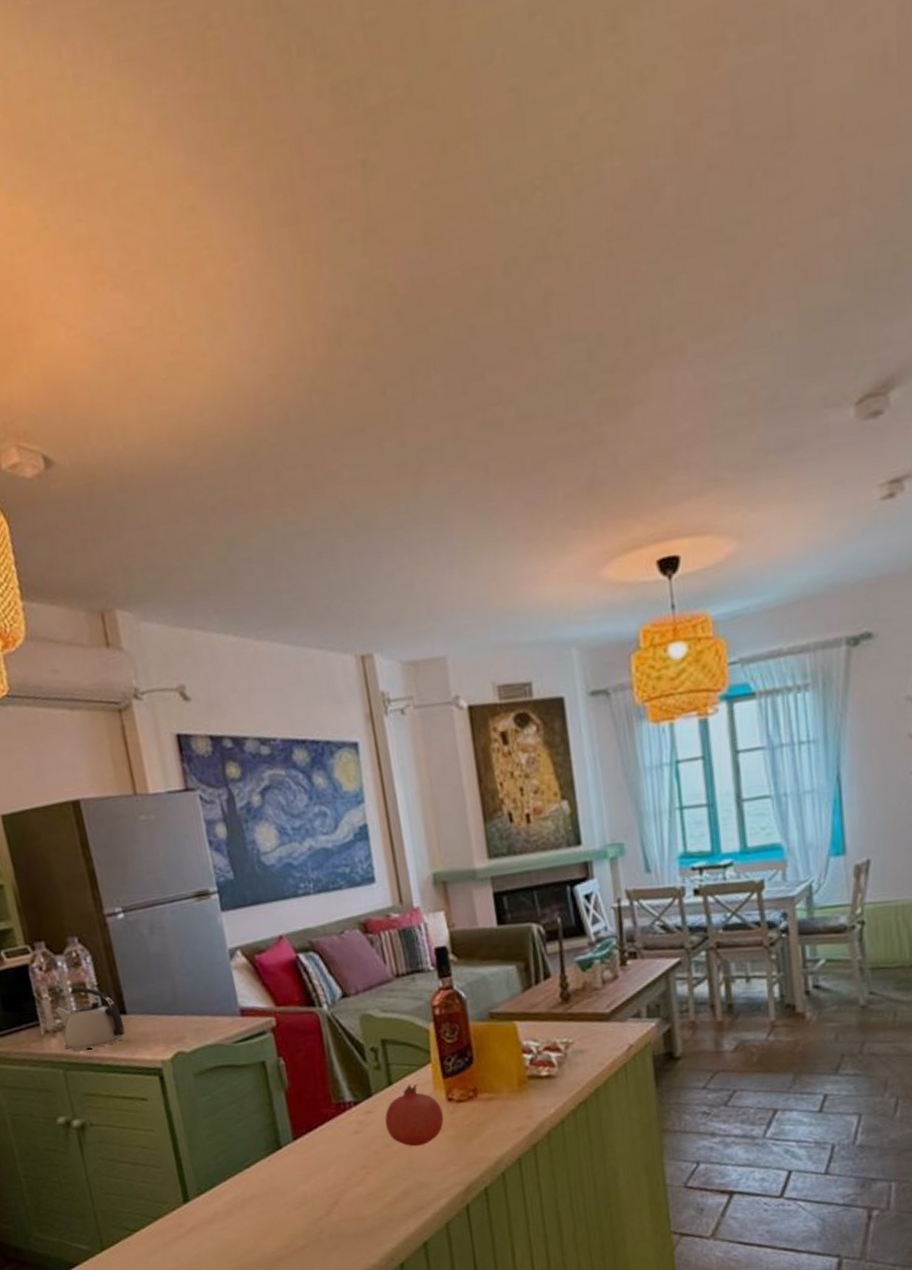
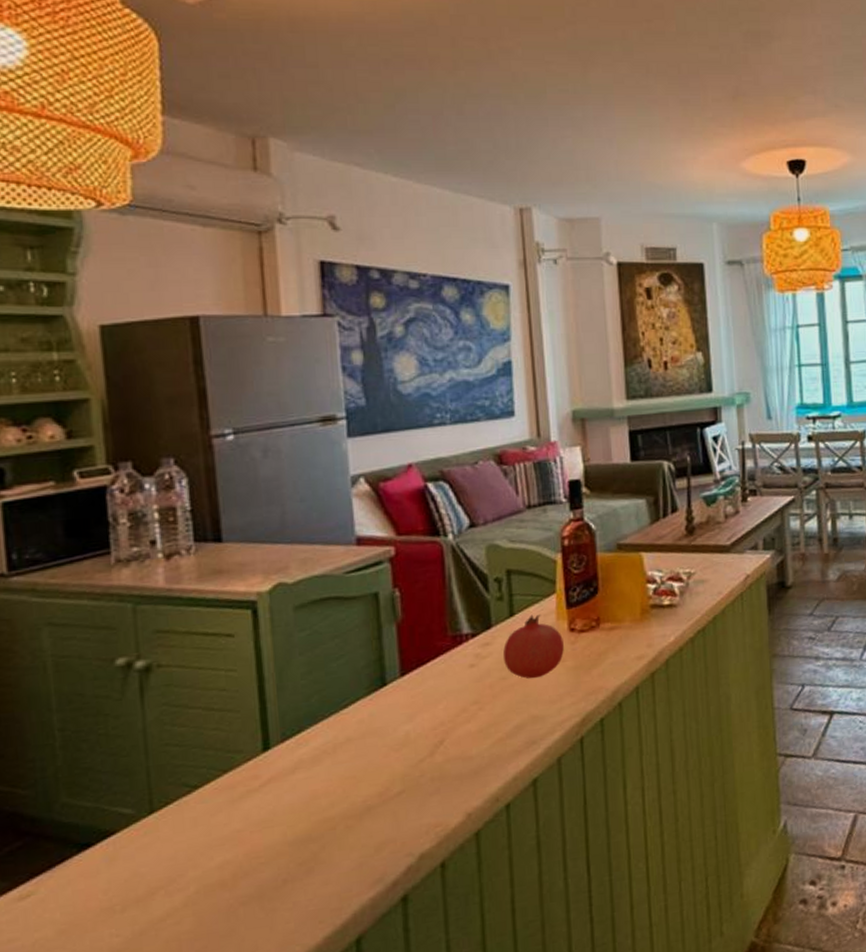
kettle: present [54,986,125,1053] -> none [132,511,218,584]

